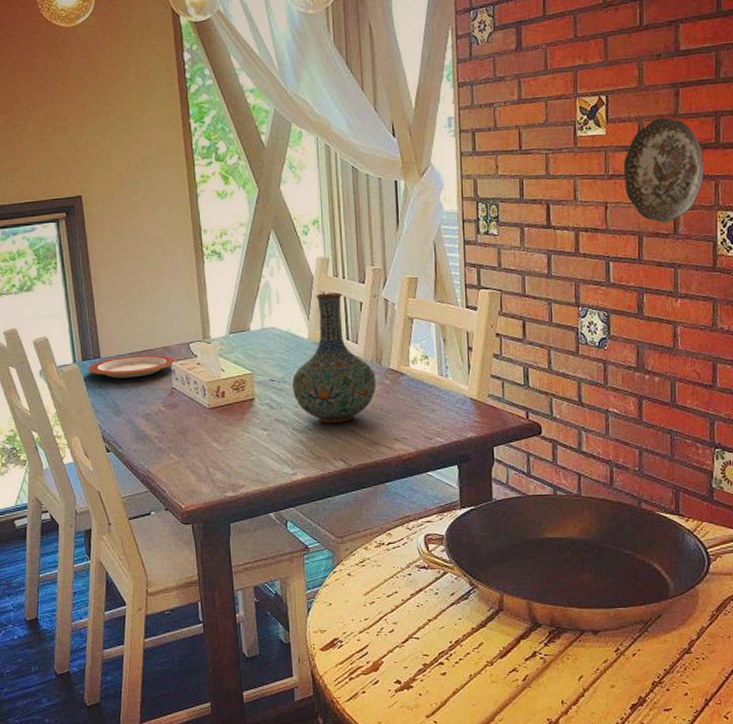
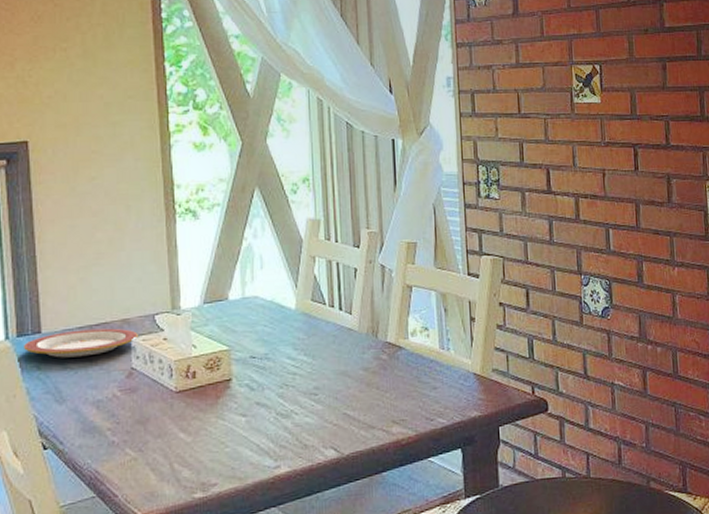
vase: present [291,292,377,424] -> none [275,257,372,406]
decorative plate: present [623,118,705,223] -> none [618,89,693,192]

